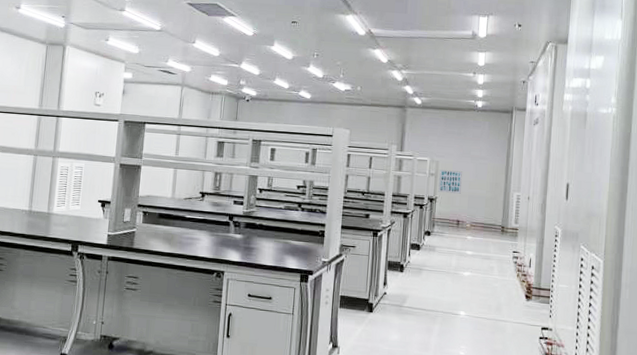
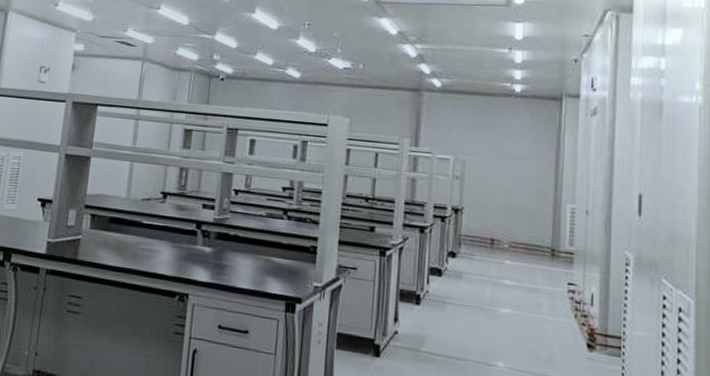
wall art: present [438,169,462,194] -> none [465,171,496,204]

